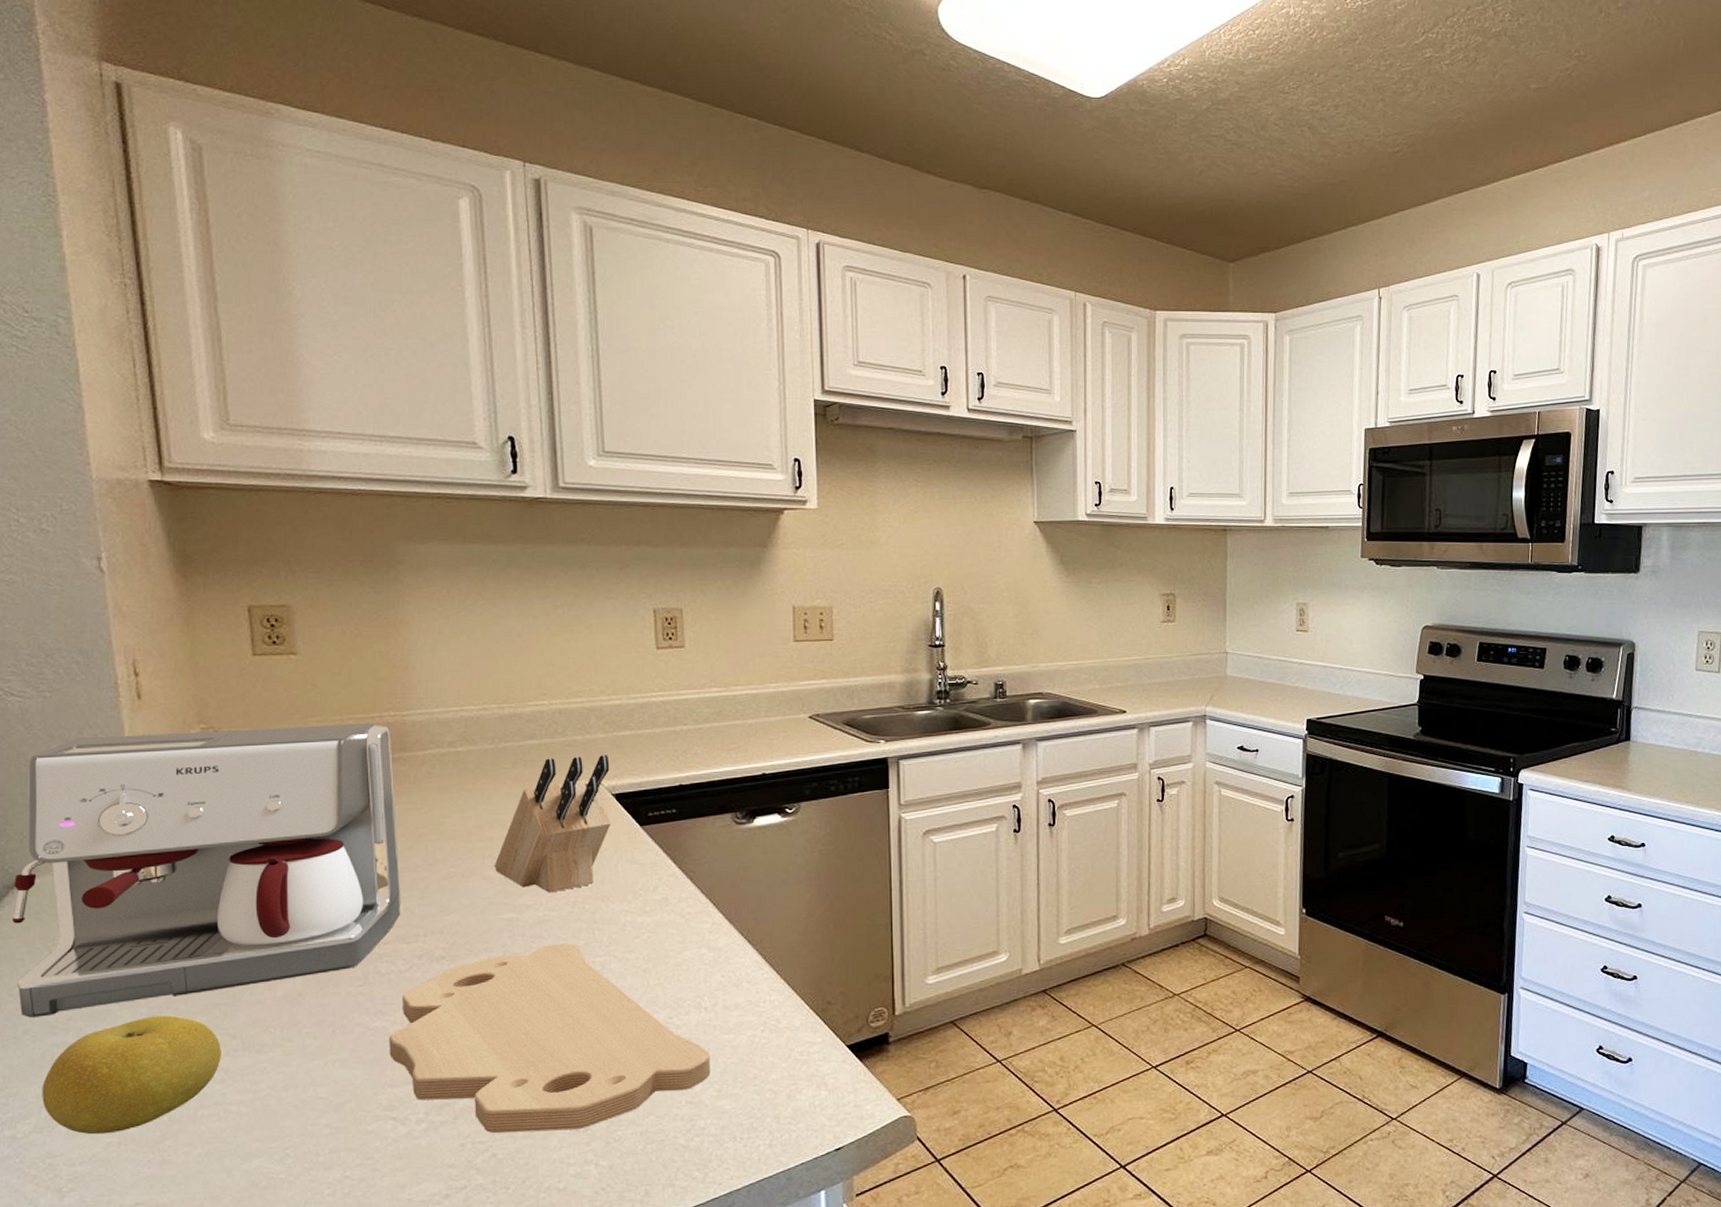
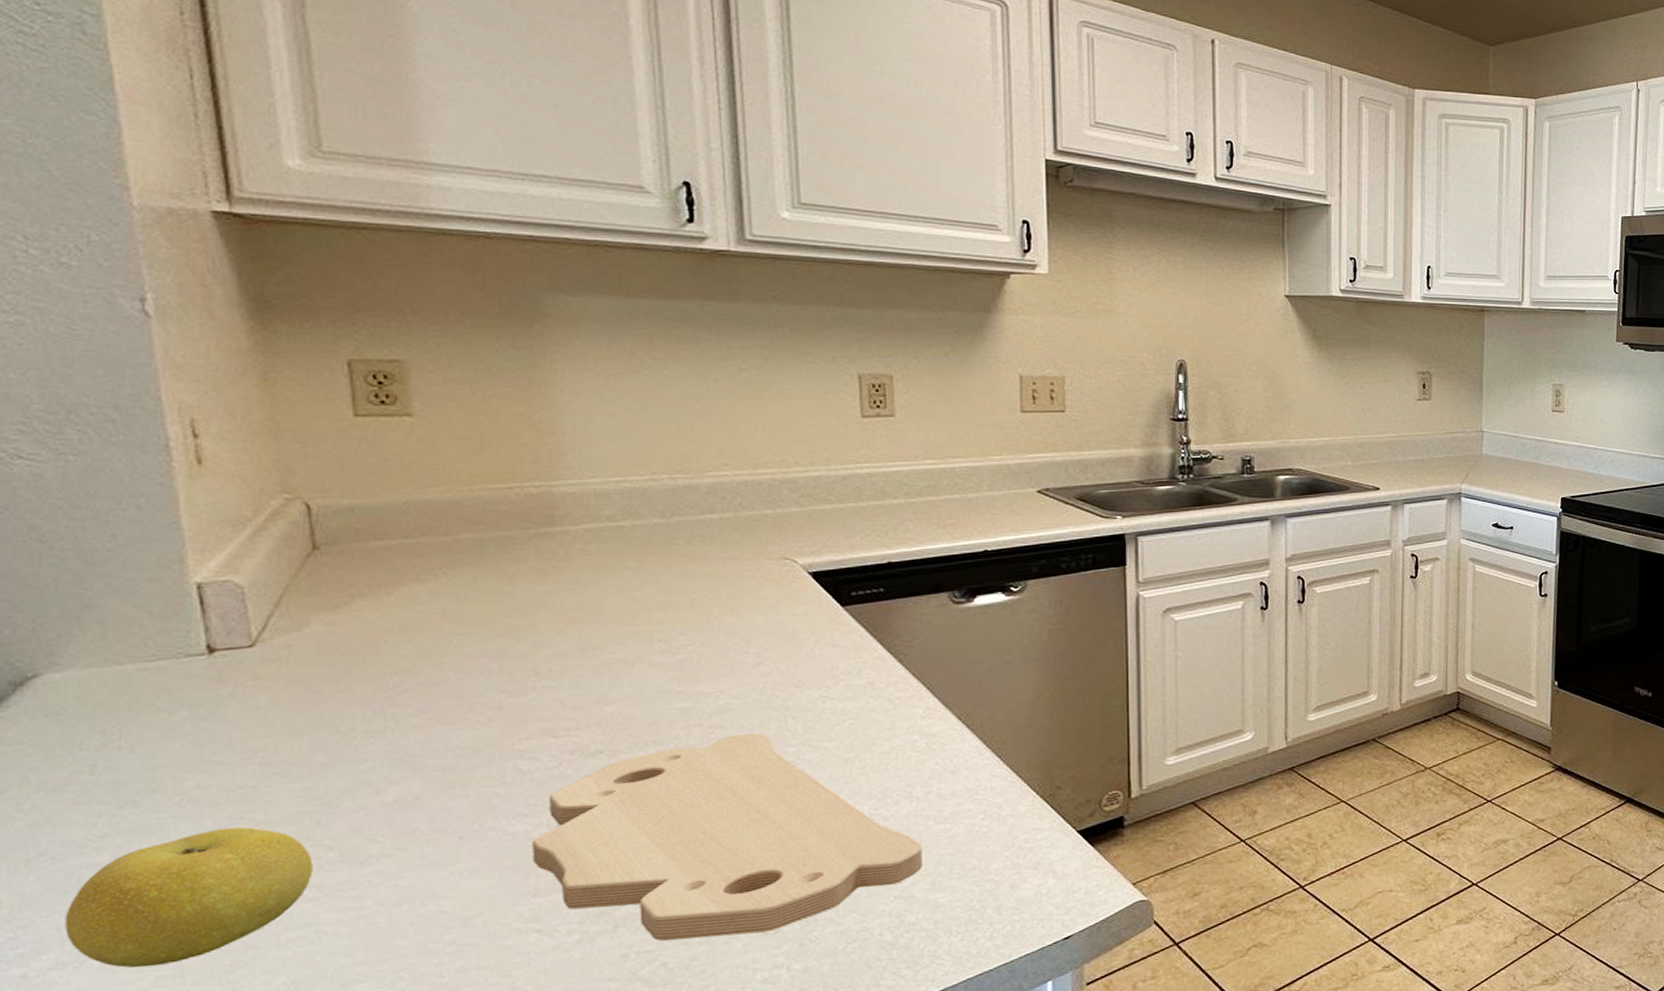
coffee maker: present [12,723,401,1018] -> none [22,495,548,836]
knife block: present [494,755,612,893] -> none [664,530,808,680]

